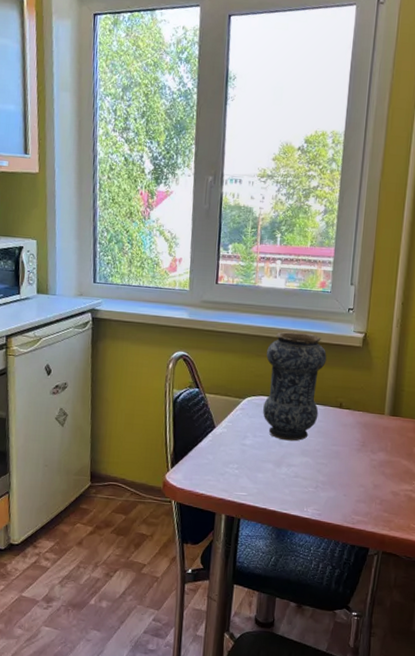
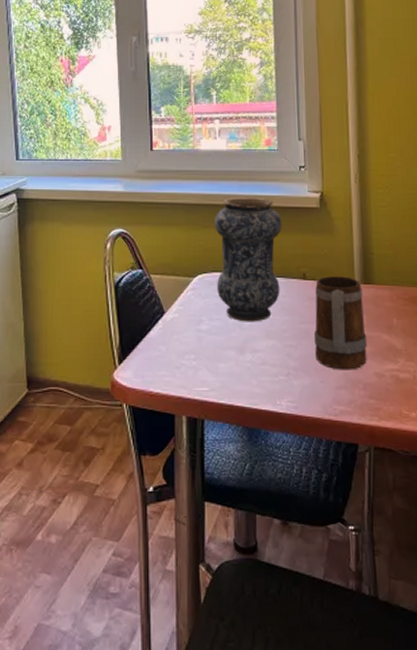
mug: none [342,407,390,488] -> present [314,276,368,370]

